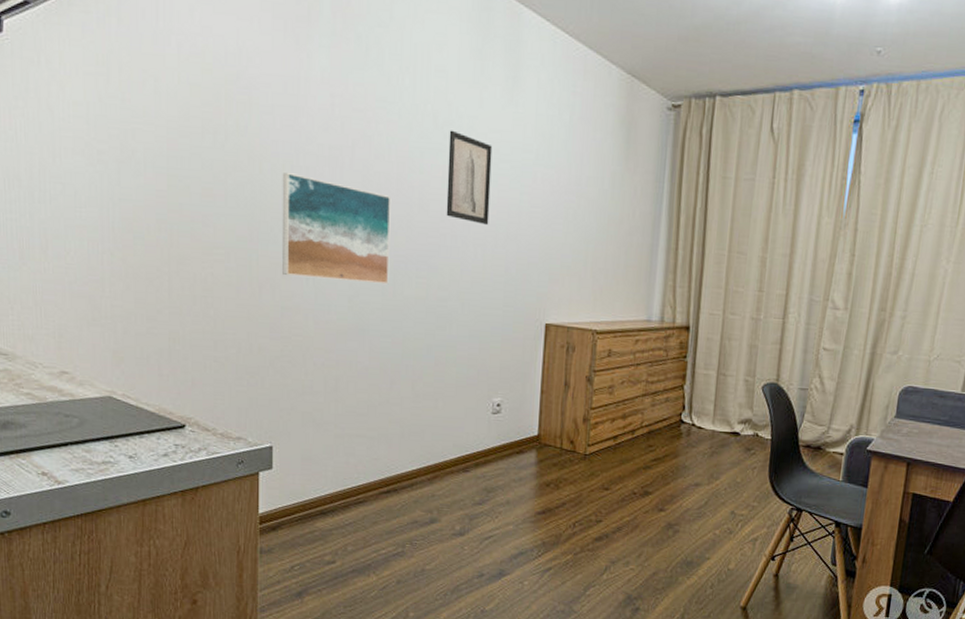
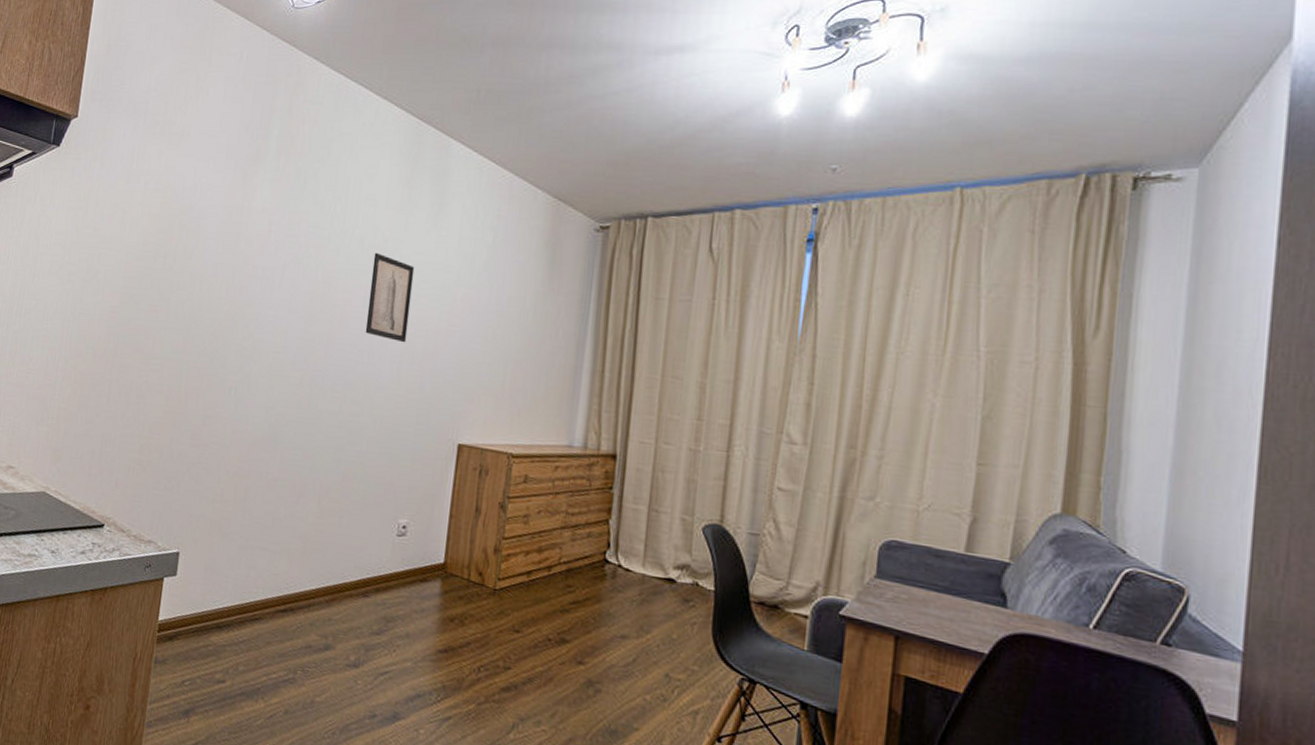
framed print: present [282,173,391,285] -> none [208,291,315,398]

